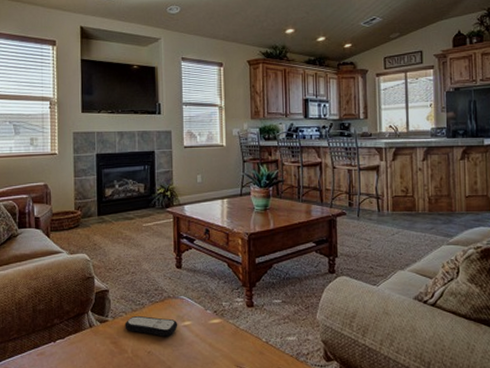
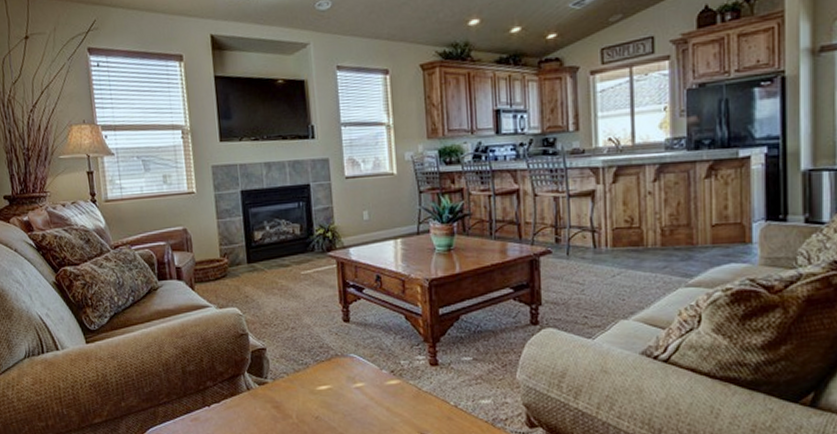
remote control: present [125,315,178,337] -> none [287,376,349,400]

